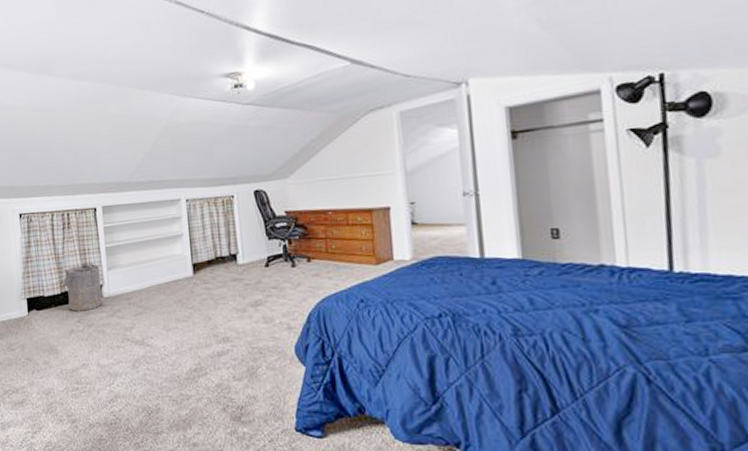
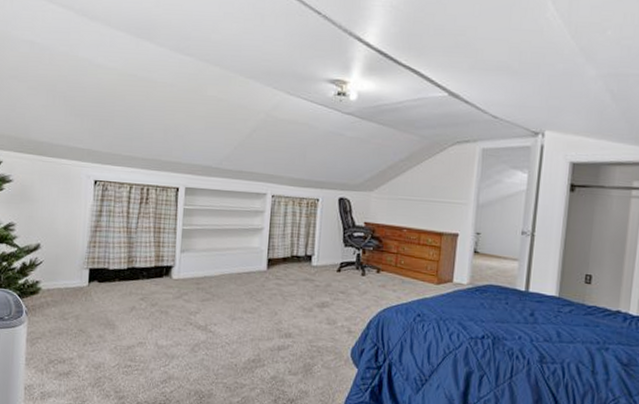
laundry hamper: present [63,263,103,312] -> none [132,241,173,290]

